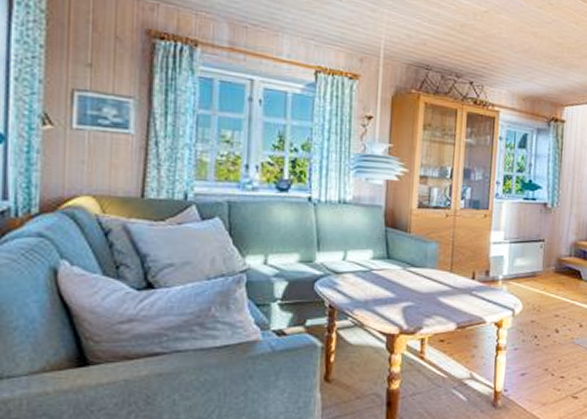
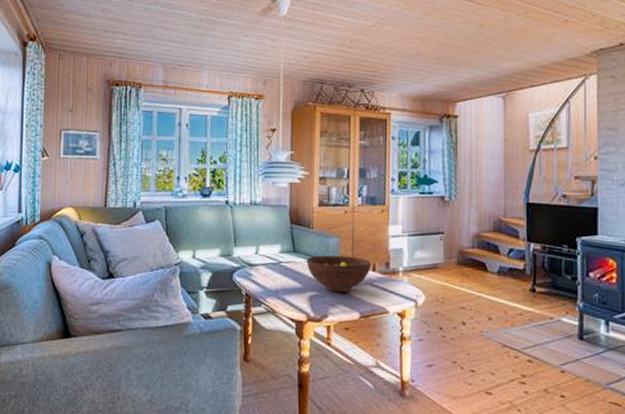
fruit bowl: none [401,262,471,303] -> present [306,255,371,293]

